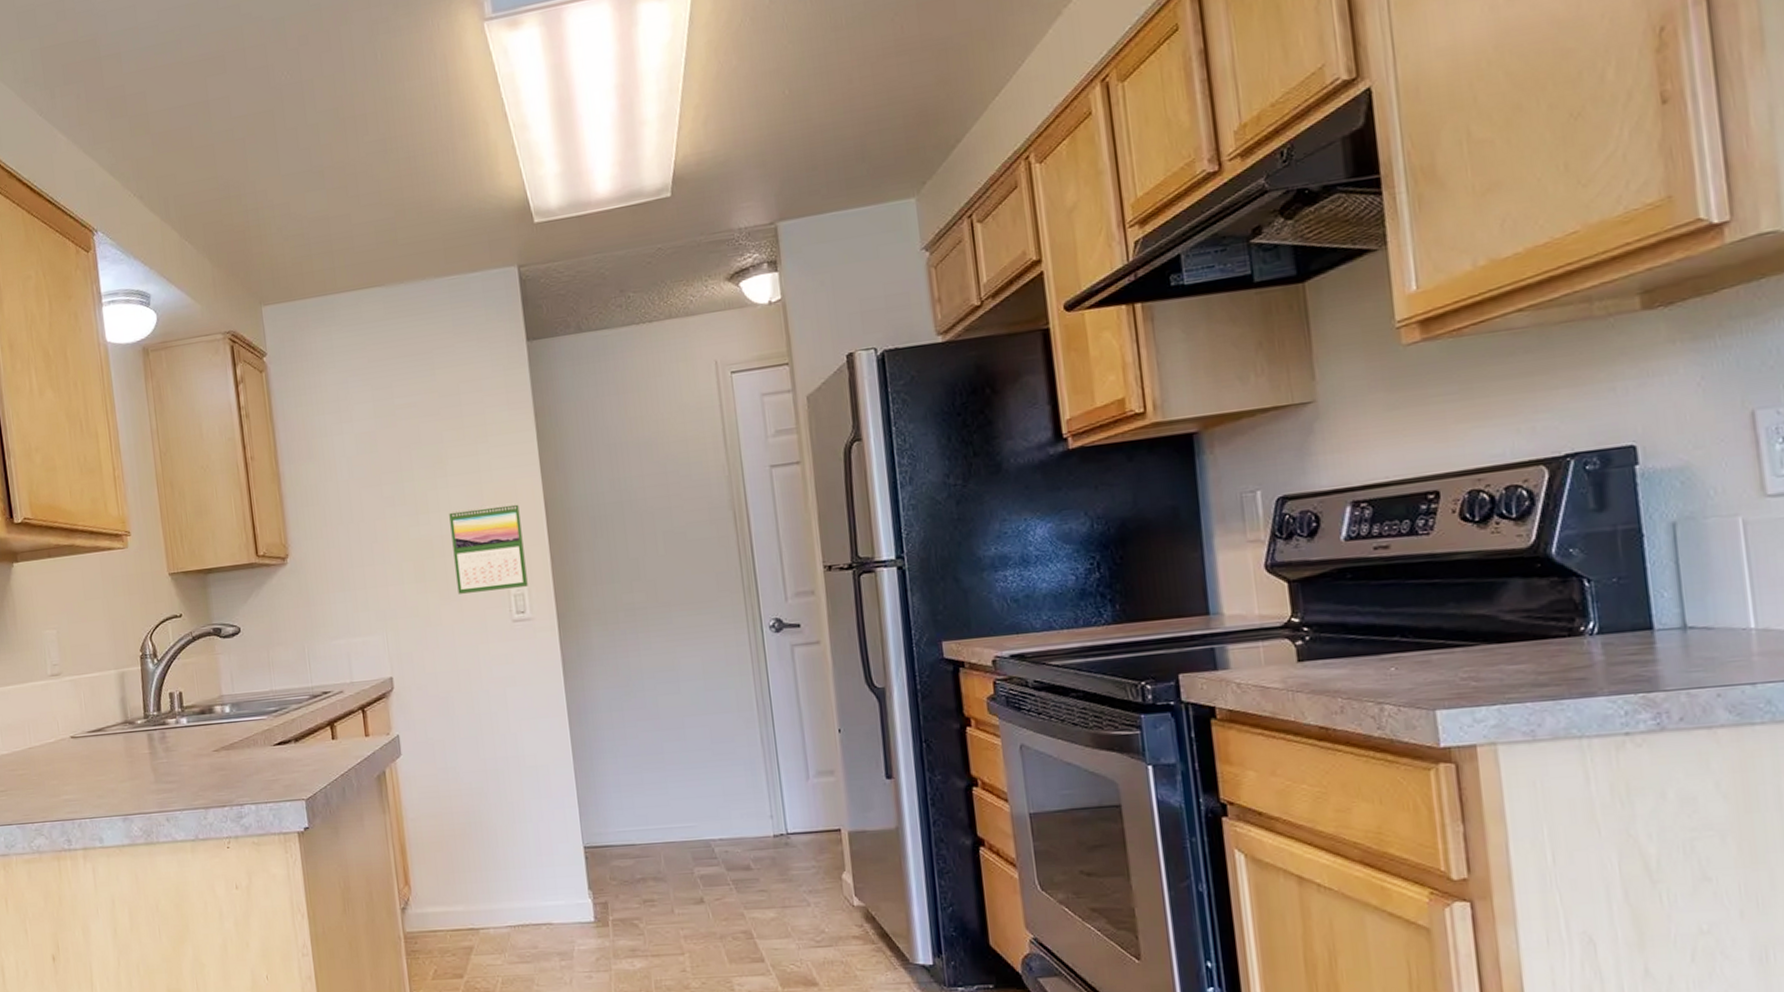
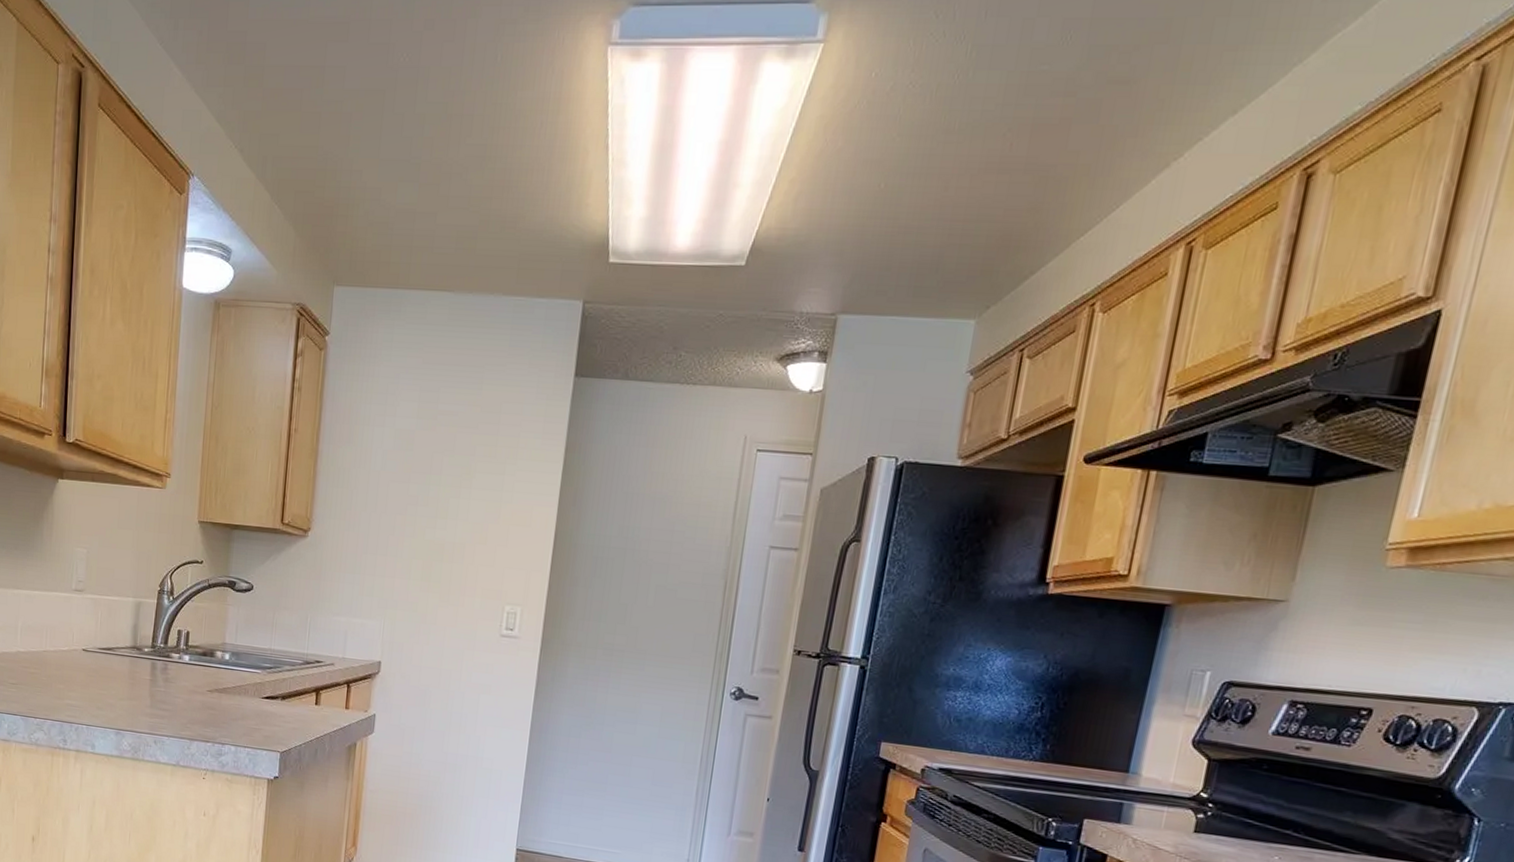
calendar: present [449,502,528,594] -> none [457,521,531,607]

